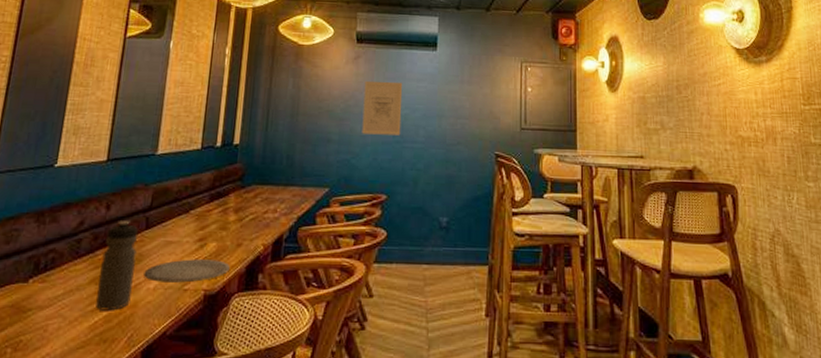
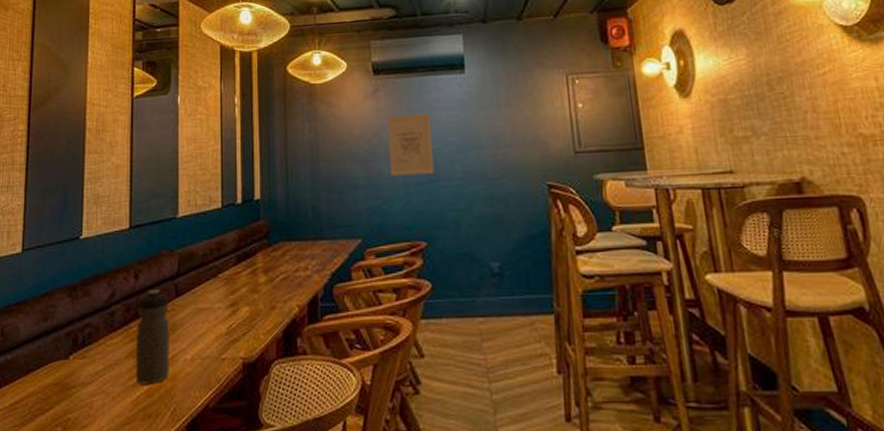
plate: present [143,259,230,283] -> none [179,325,266,352]

